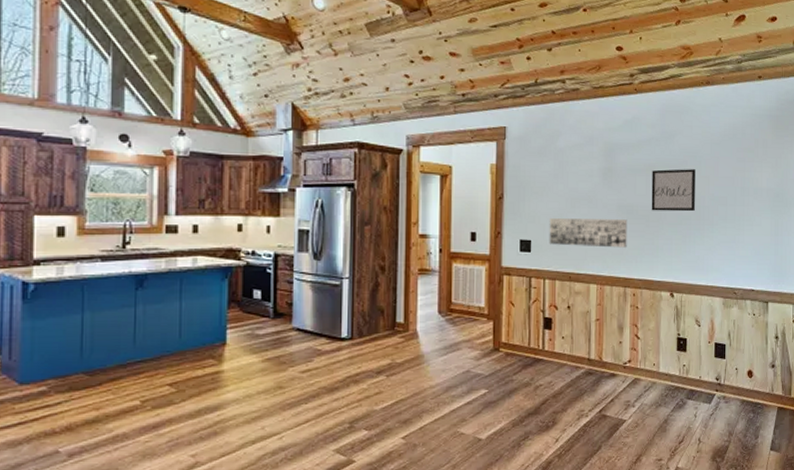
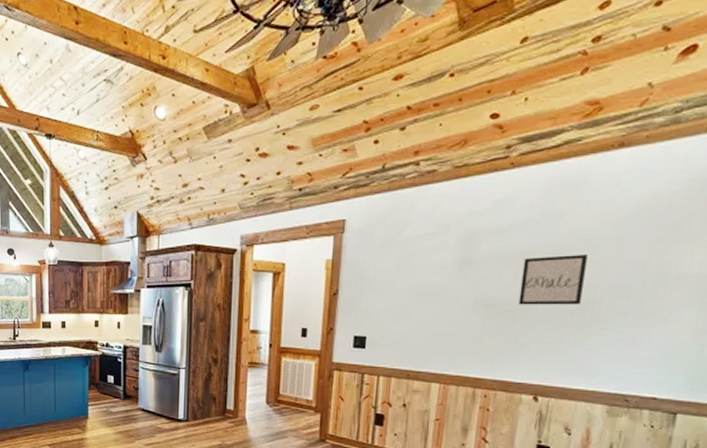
wall art: present [549,218,627,248] -> none [386,314,485,346]

